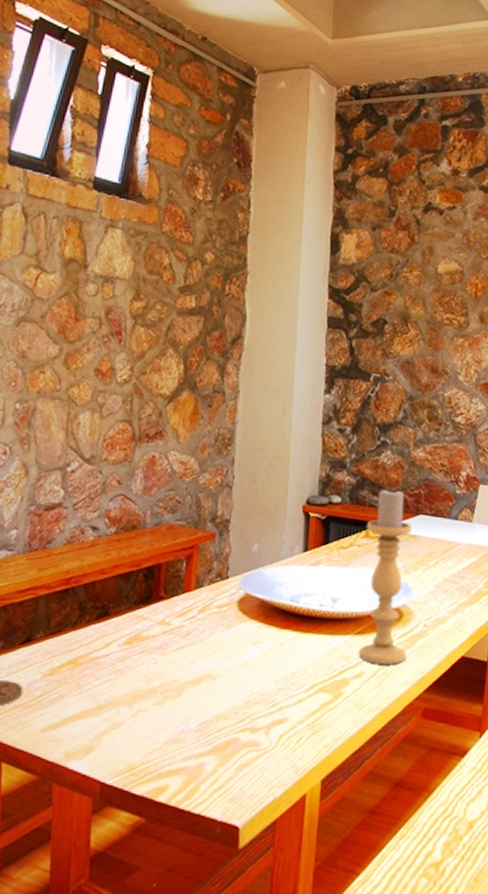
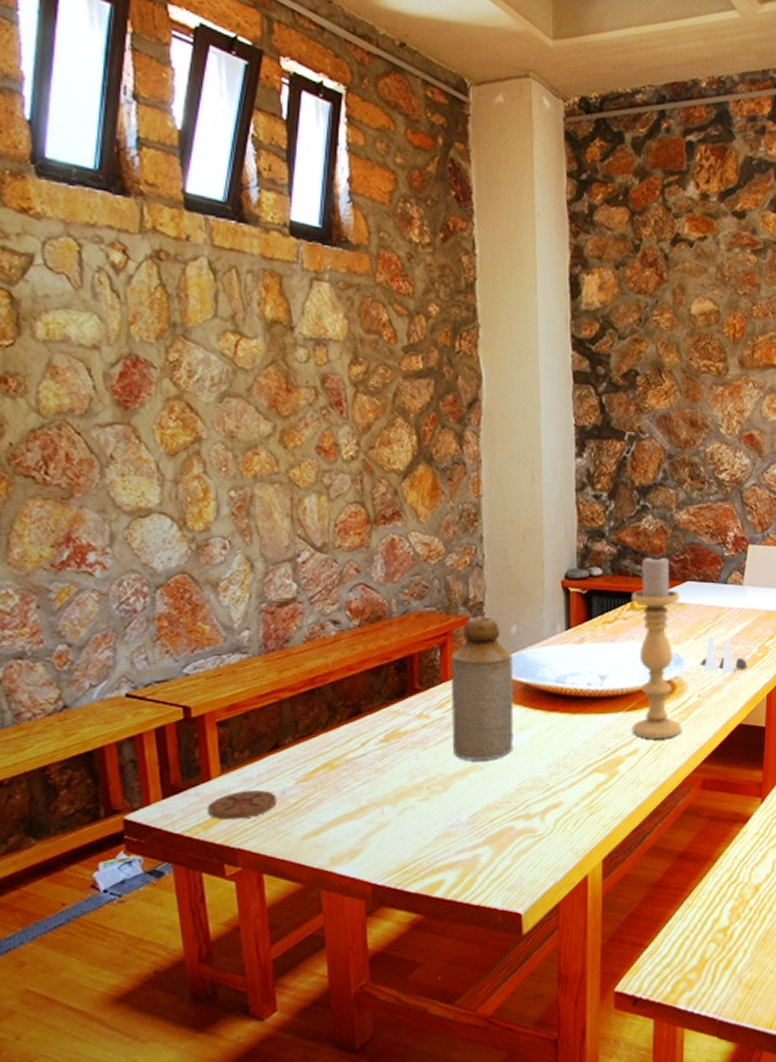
bottle: none [189,532,252,670] -> present [450,616,514,760]
salt and pepper shaker set: none [428,569,473,606] -> present [701,636,748,674]

